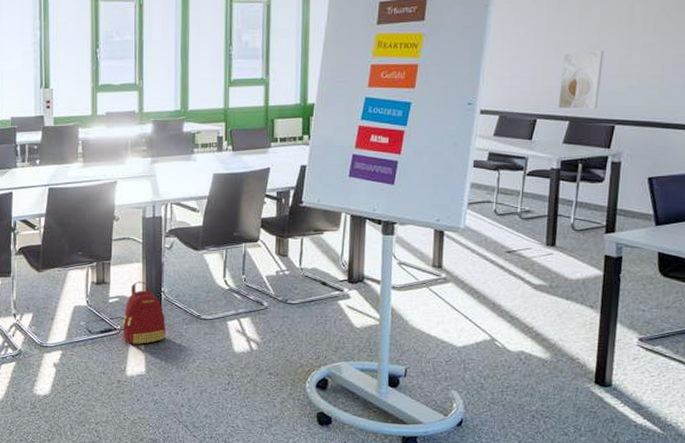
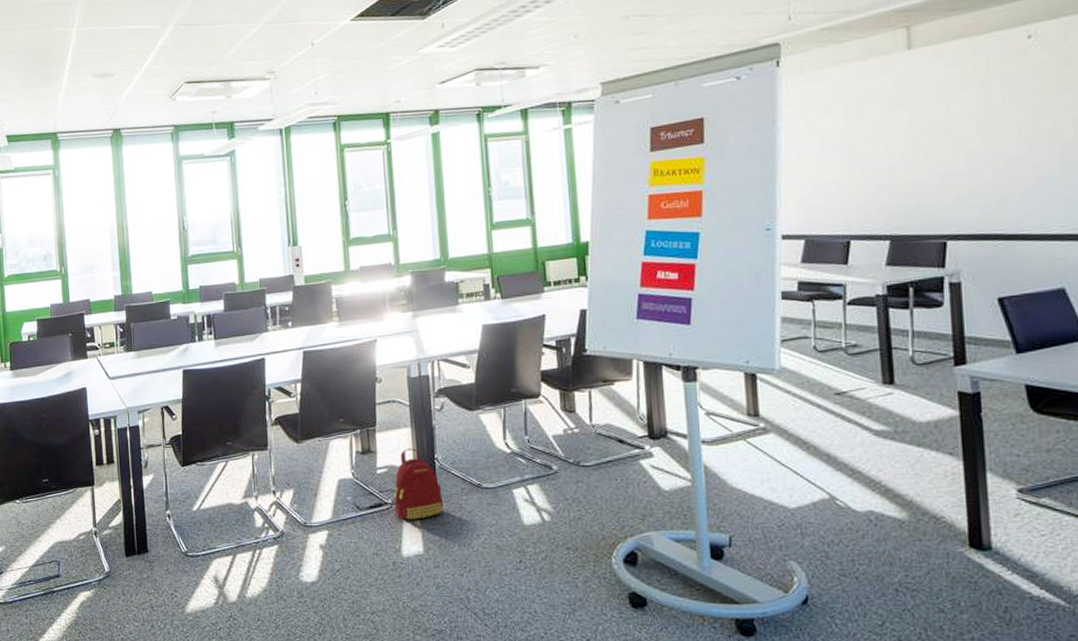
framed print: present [558,51,604,109] -> none [872,159,922,228]

